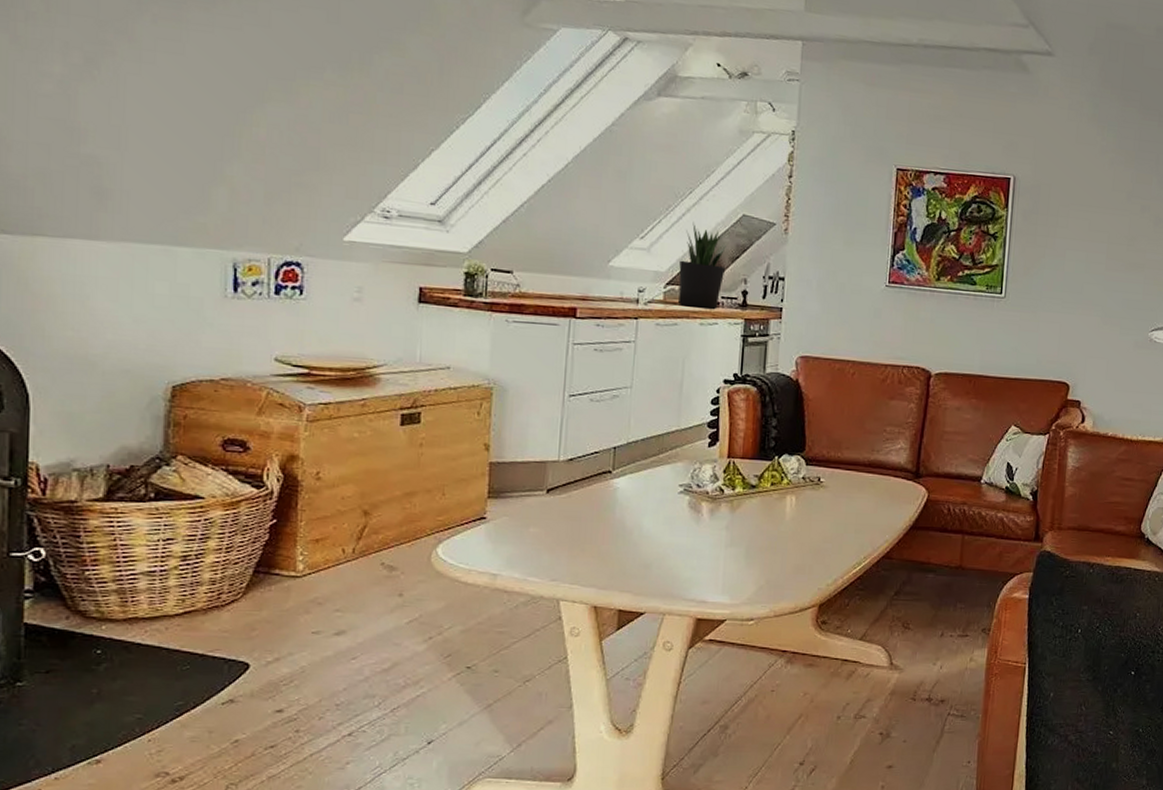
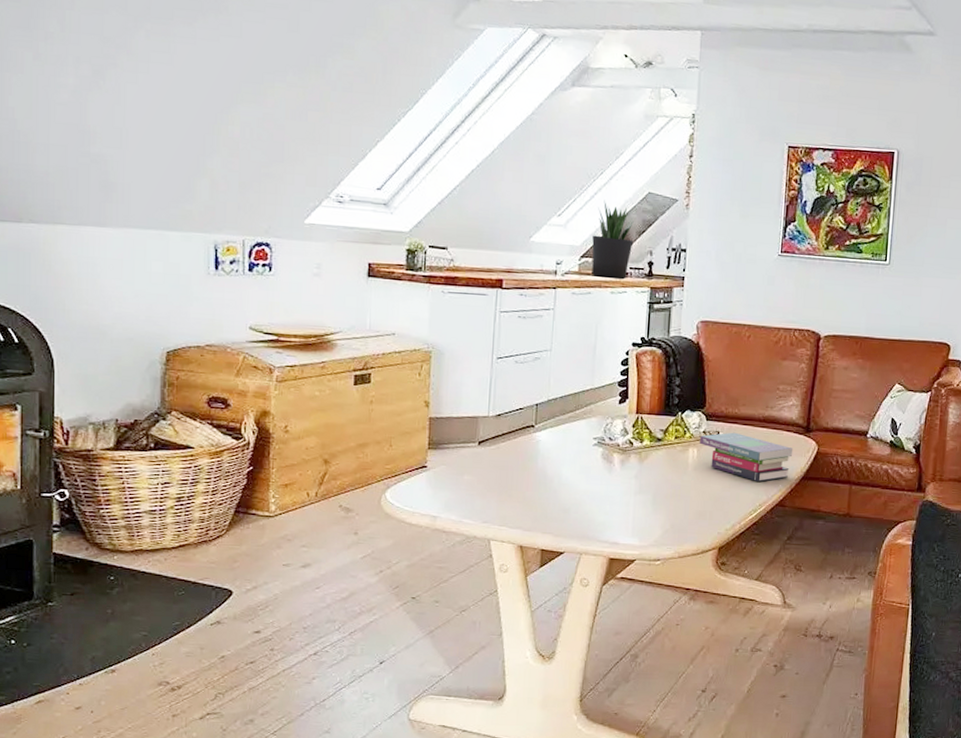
books: none [799,478,902,533] -> present [700,432,794,483]

